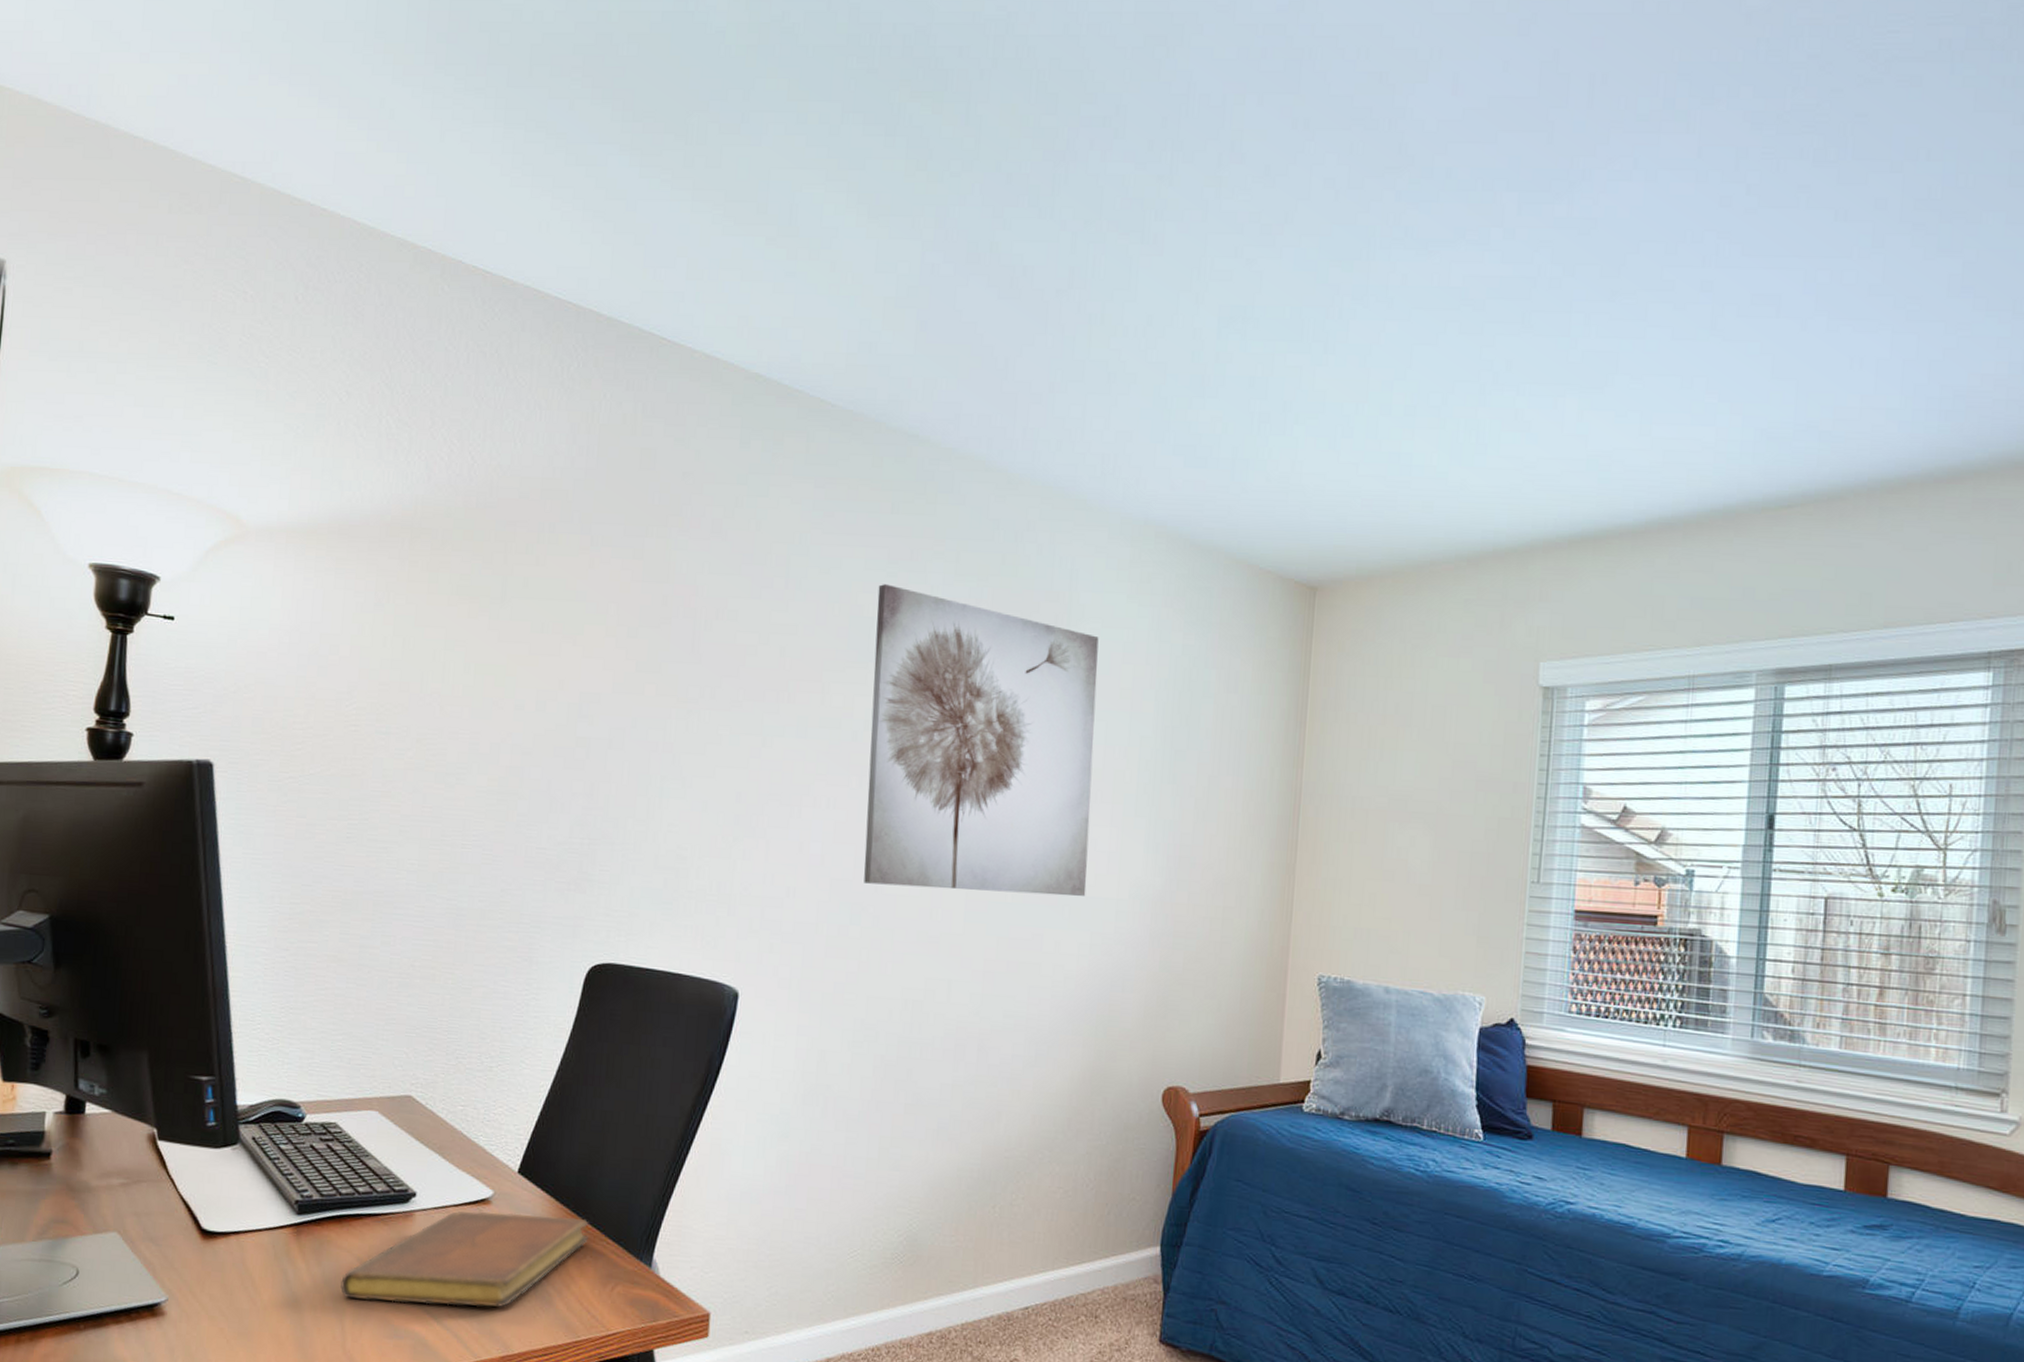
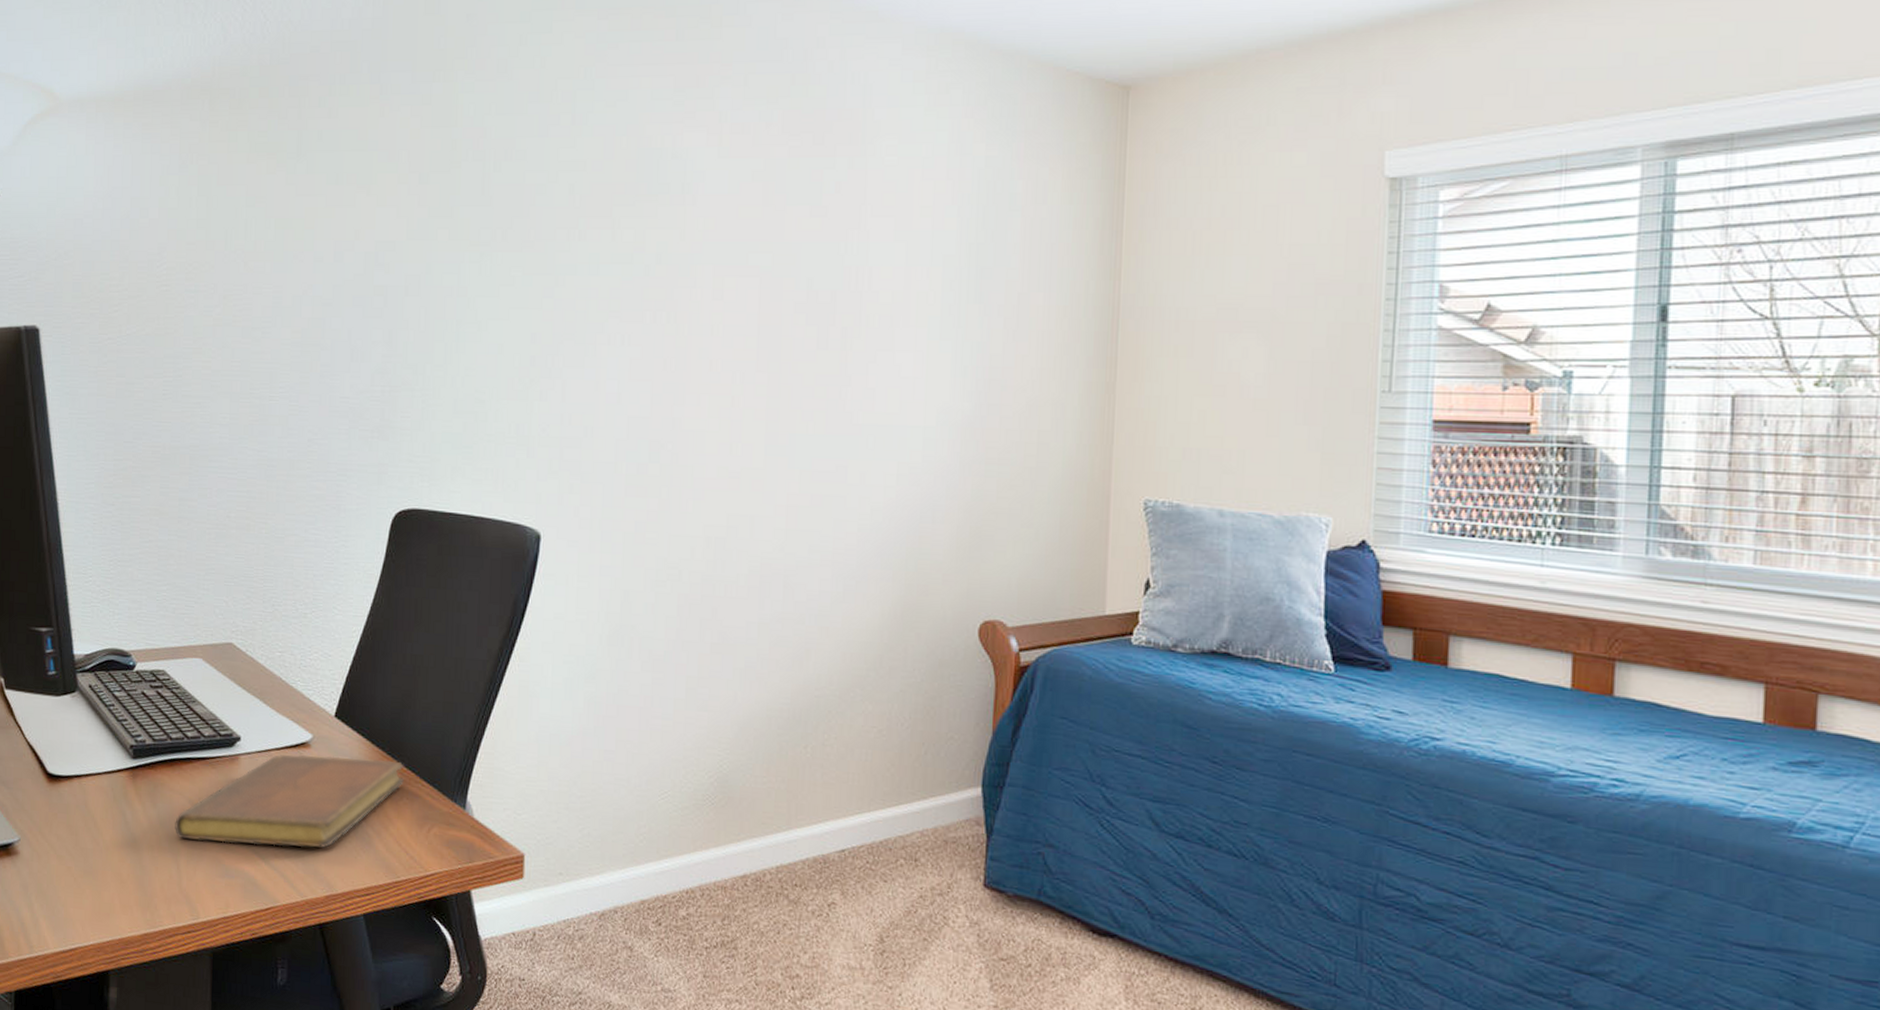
wall art: present [864,584,1099,896] -> none [661,113,896,426]

